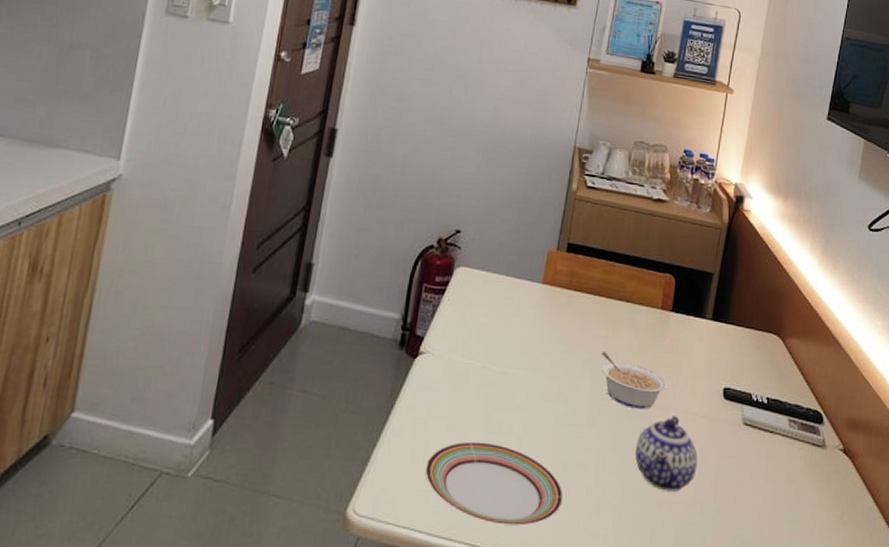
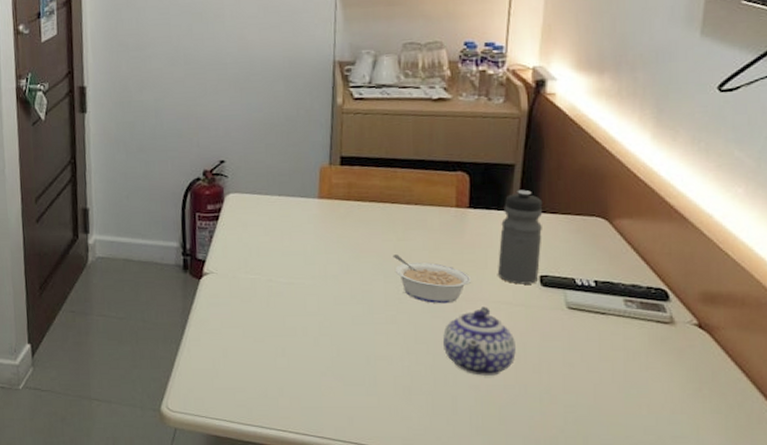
plate: present [425,441,563,526] -> none [227,345,370,413]
water bottle: none [689,298,732,396] -> present [497,189,543,285]

